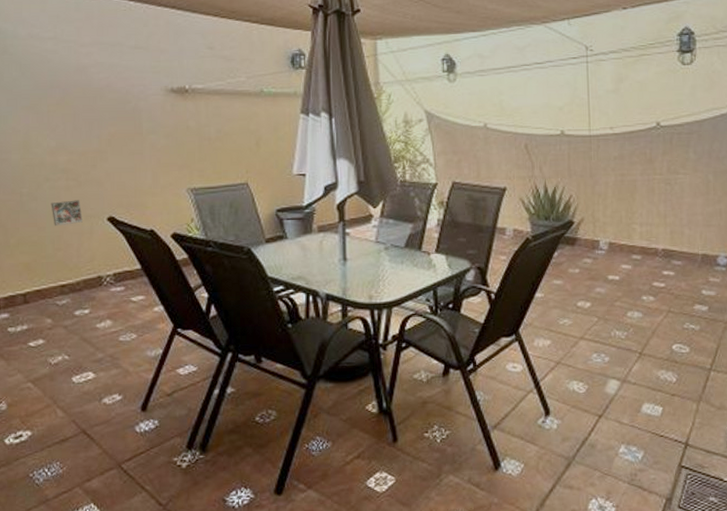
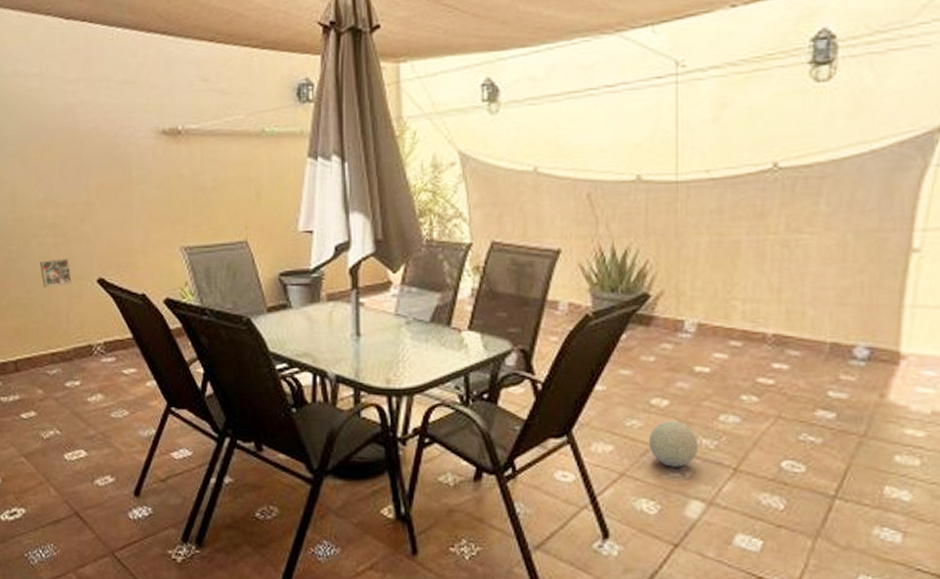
ball: none [576,318,614,355] -> present [648,421,699,467]

